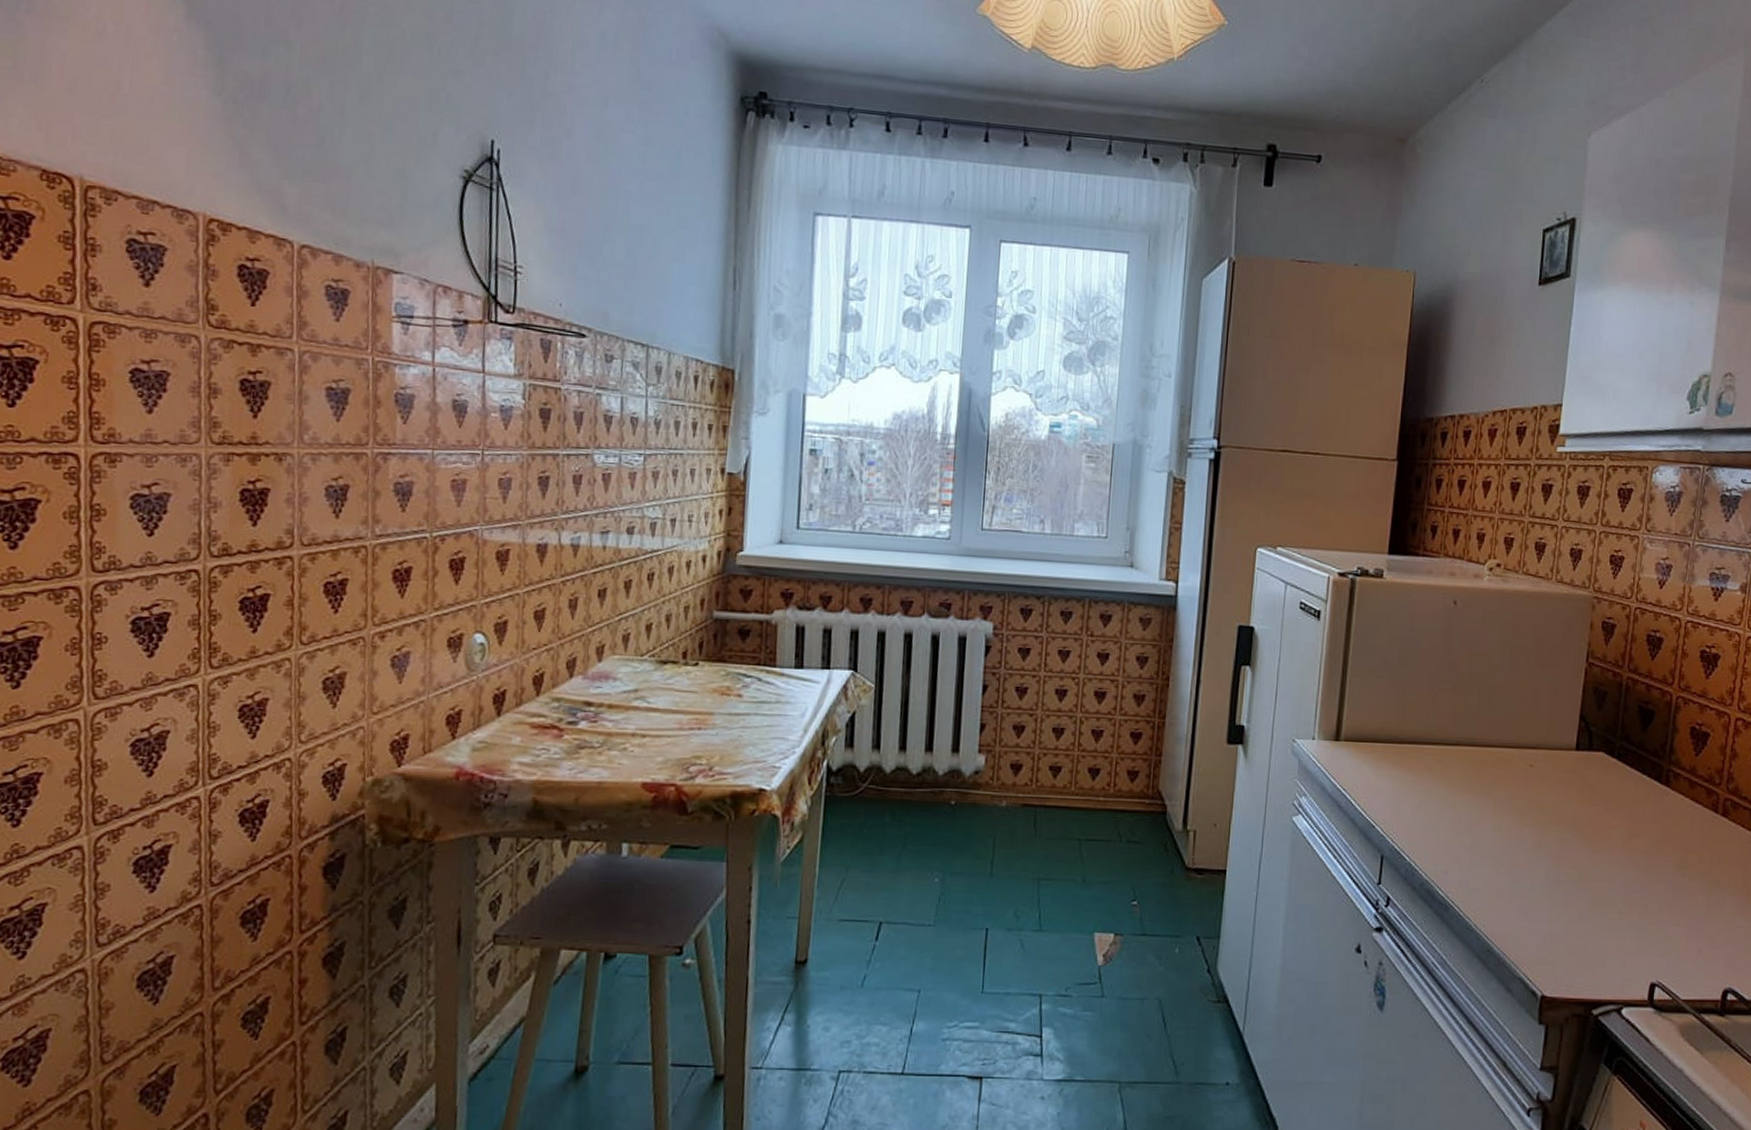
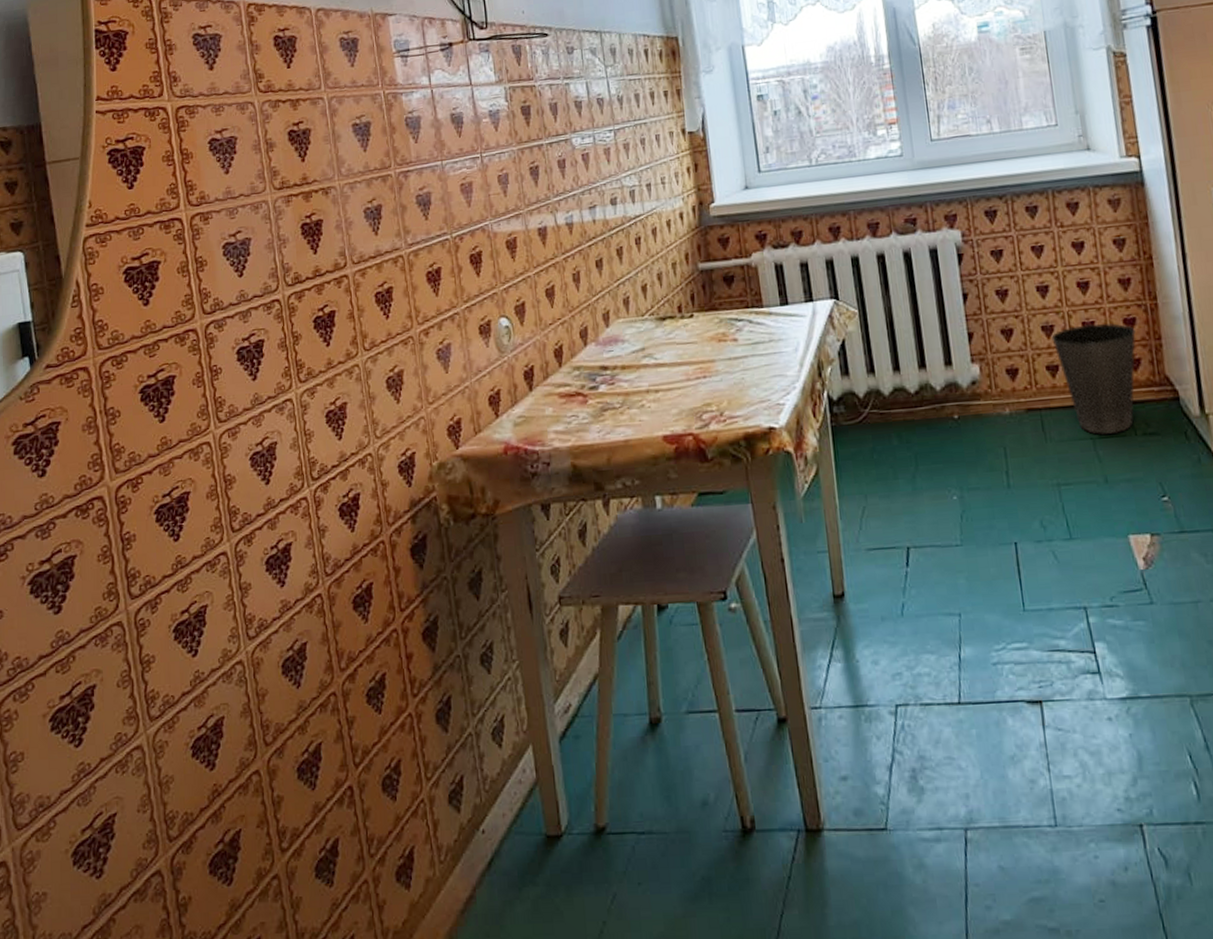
waste basket: none [1060,732,1140,838] -> present [1051,323,1136,435]

